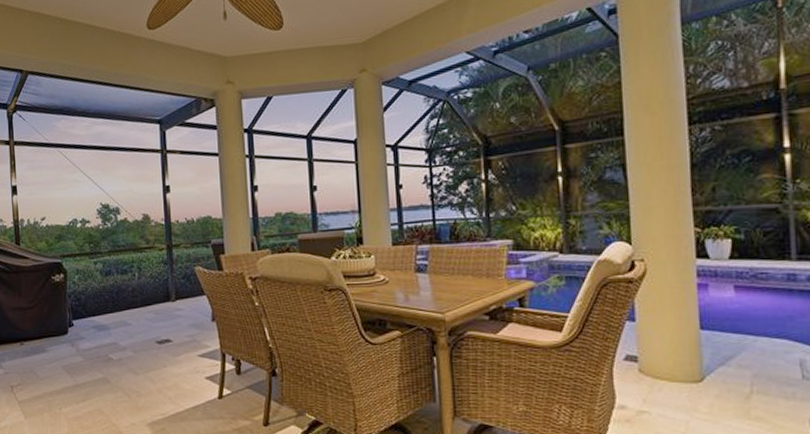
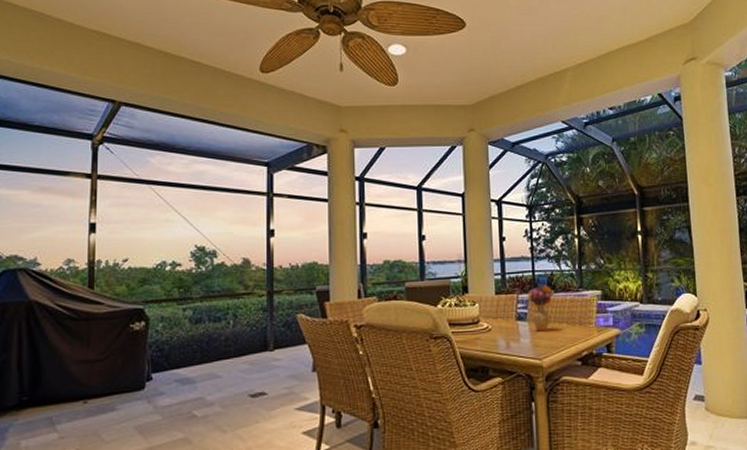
flower arrangement: none [427,232,459,284] -> present [527,282,555,332]

